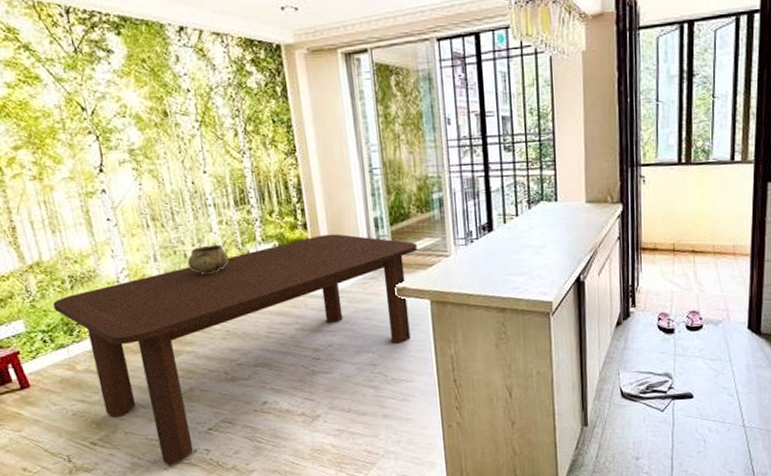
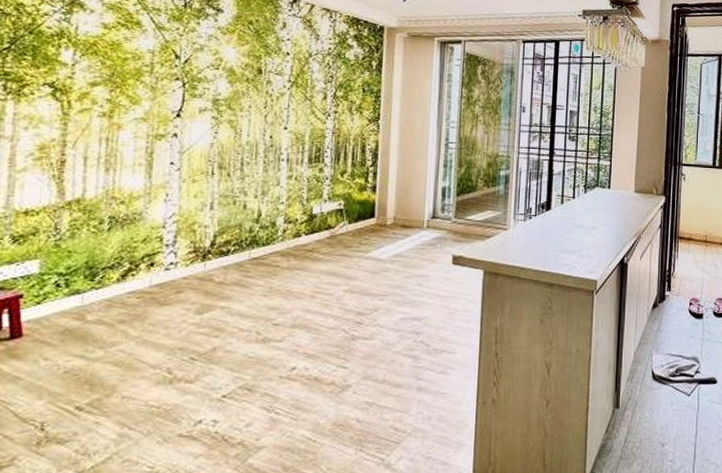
dining table: present [52,234,417,466] -> none [80,199,479,440]
decorative bowl: present [187,244,230,274] -> none [245,198,291,227]

